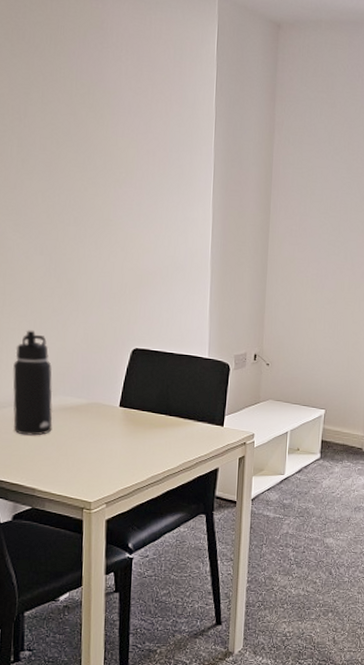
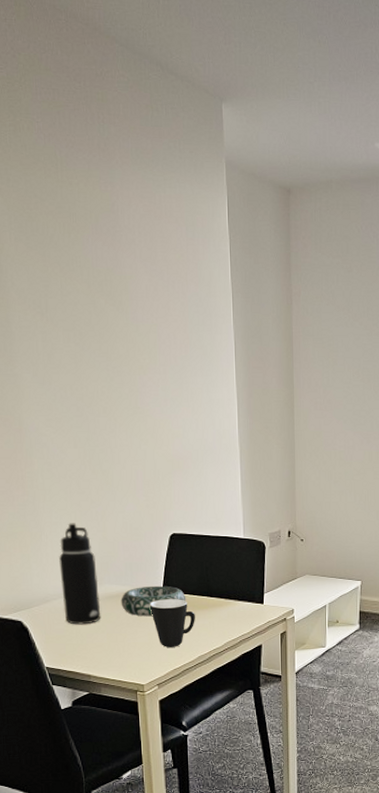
decorative bowl: none [74,400,144,432] -> present [121,585,186,617]
mug: none [104,415,152,465] -> present [149,599,195,647]

